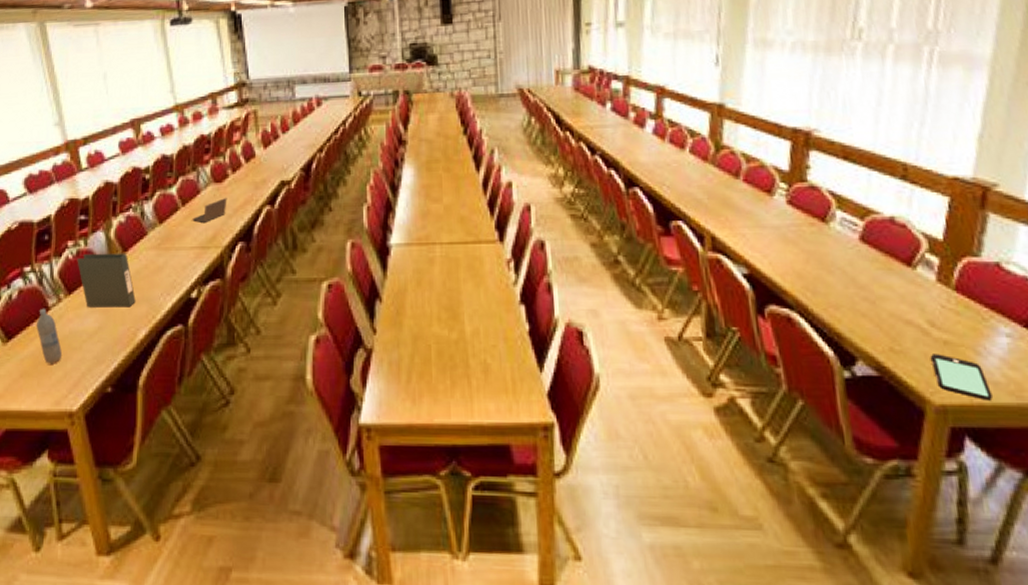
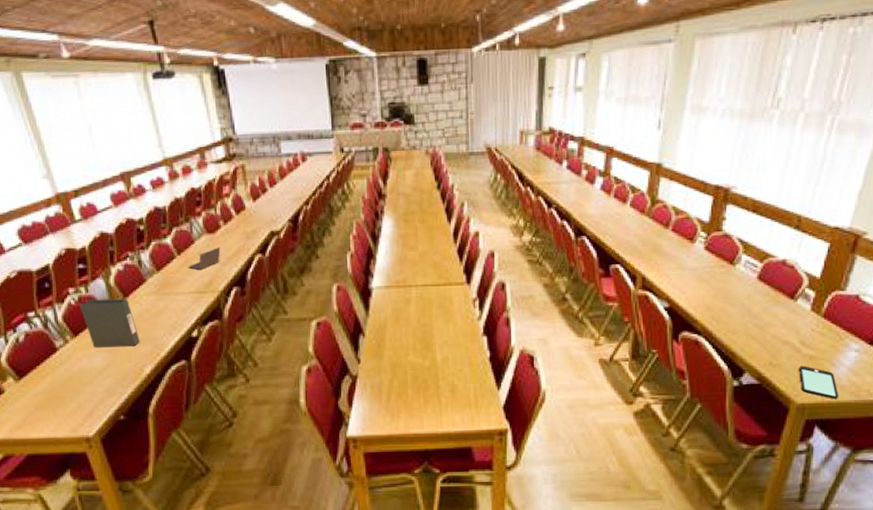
water bottle: present [36,308,63,364] -> none [46,349,75,398]

